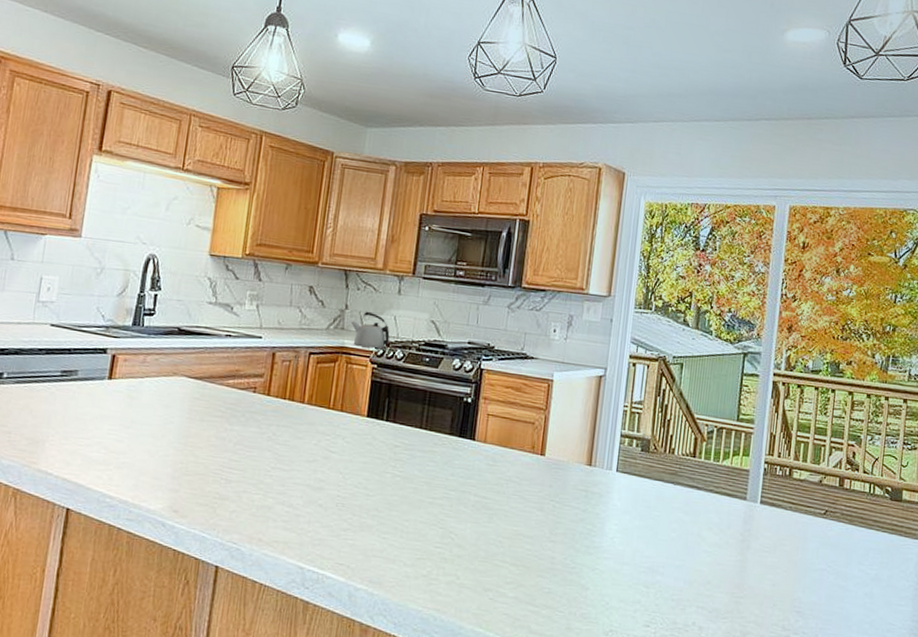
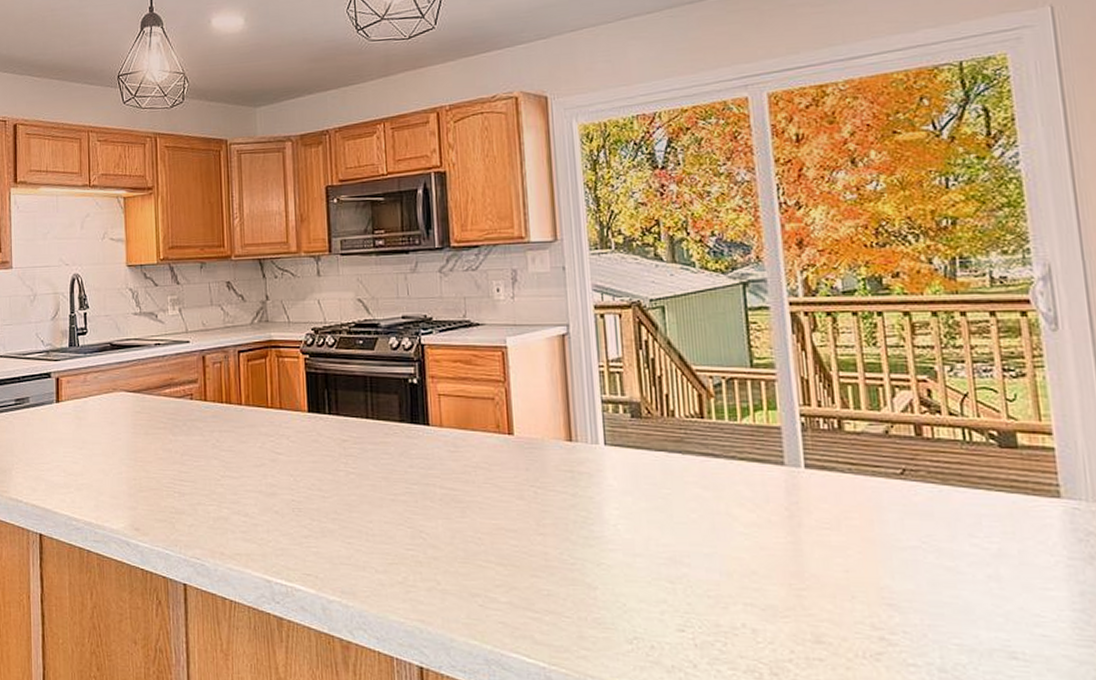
kettle: present [351,311,390,349] -> none [275,299,317,339]

